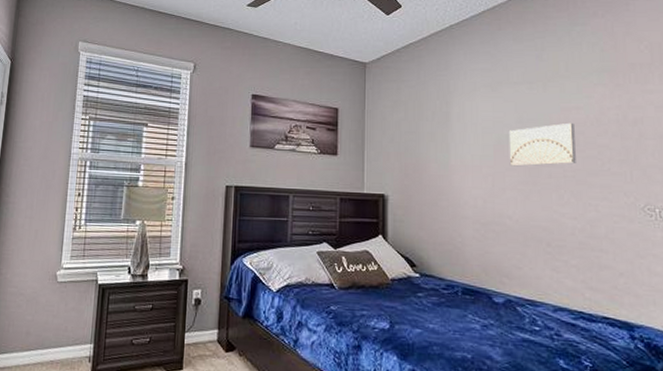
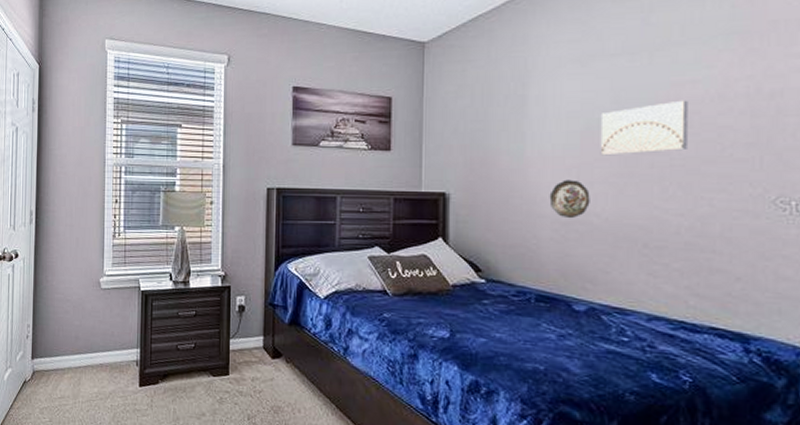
decorative plate: none [470,186,504,220] -> present [549,179,590,219]

